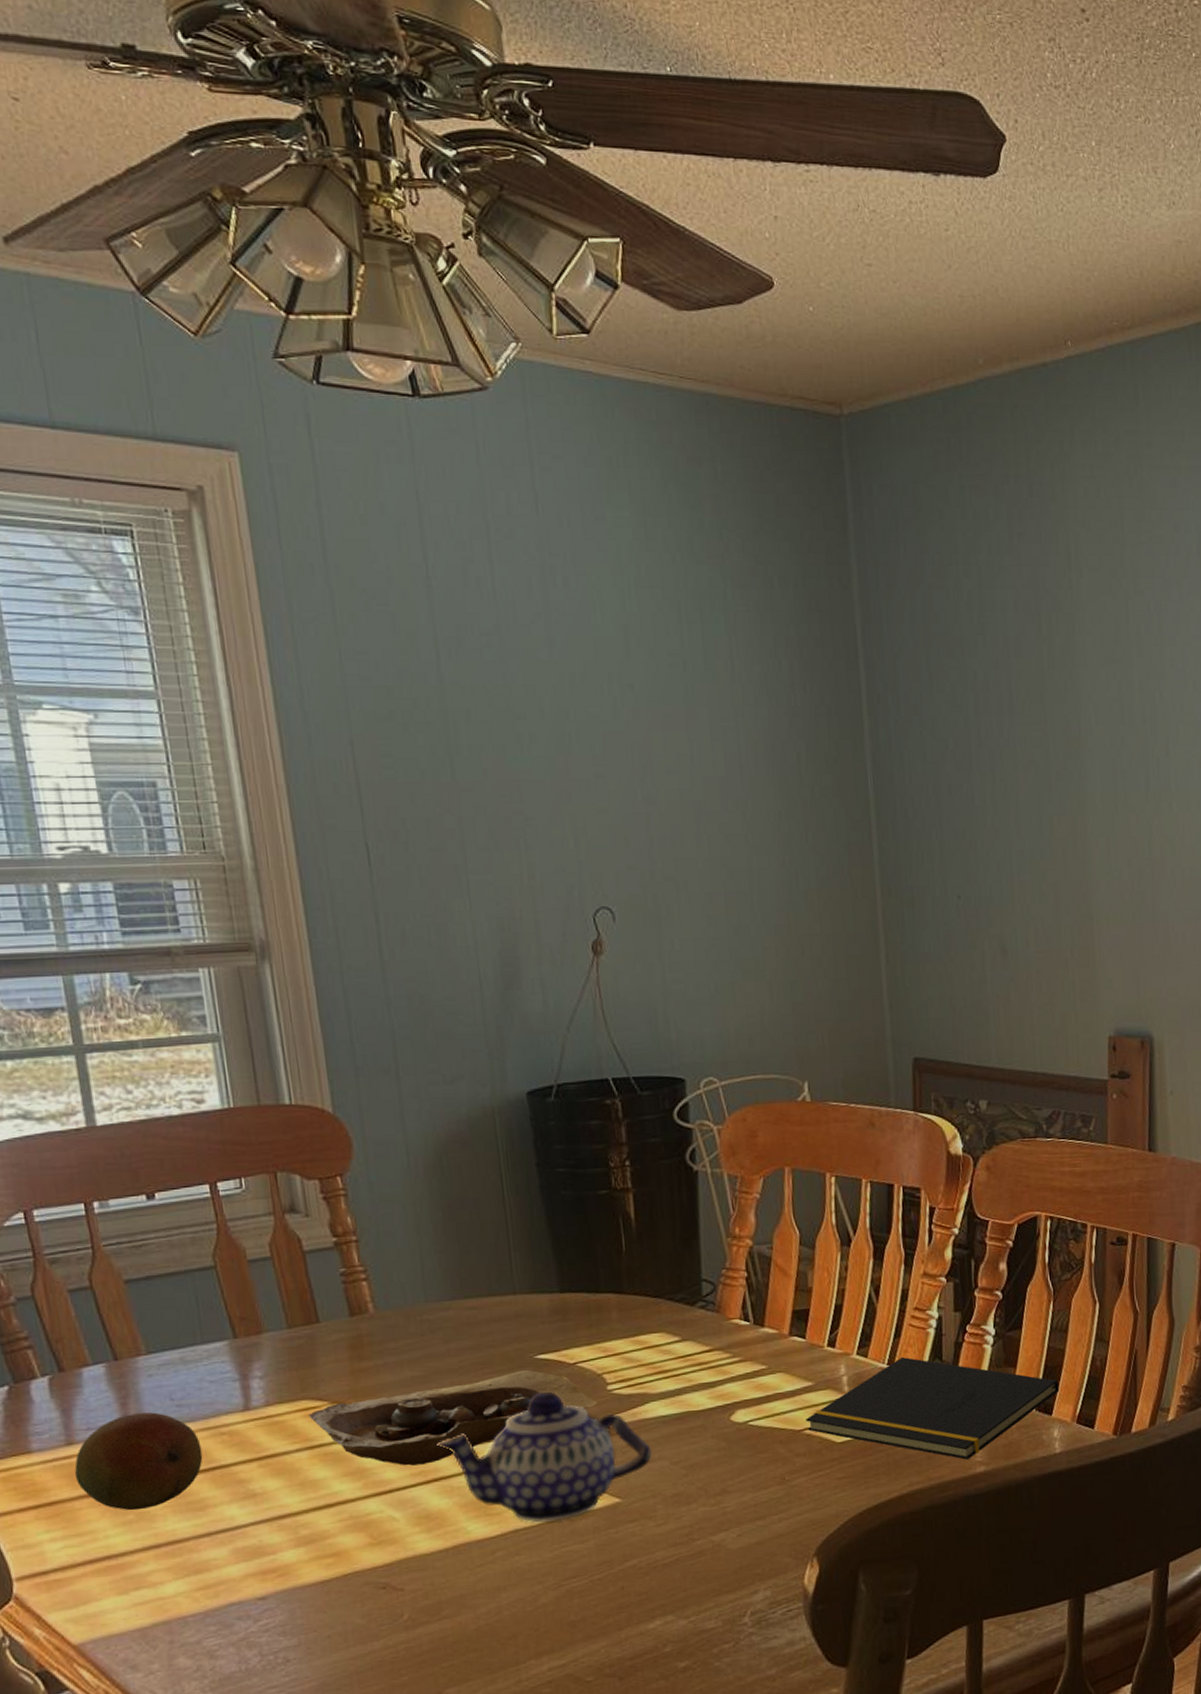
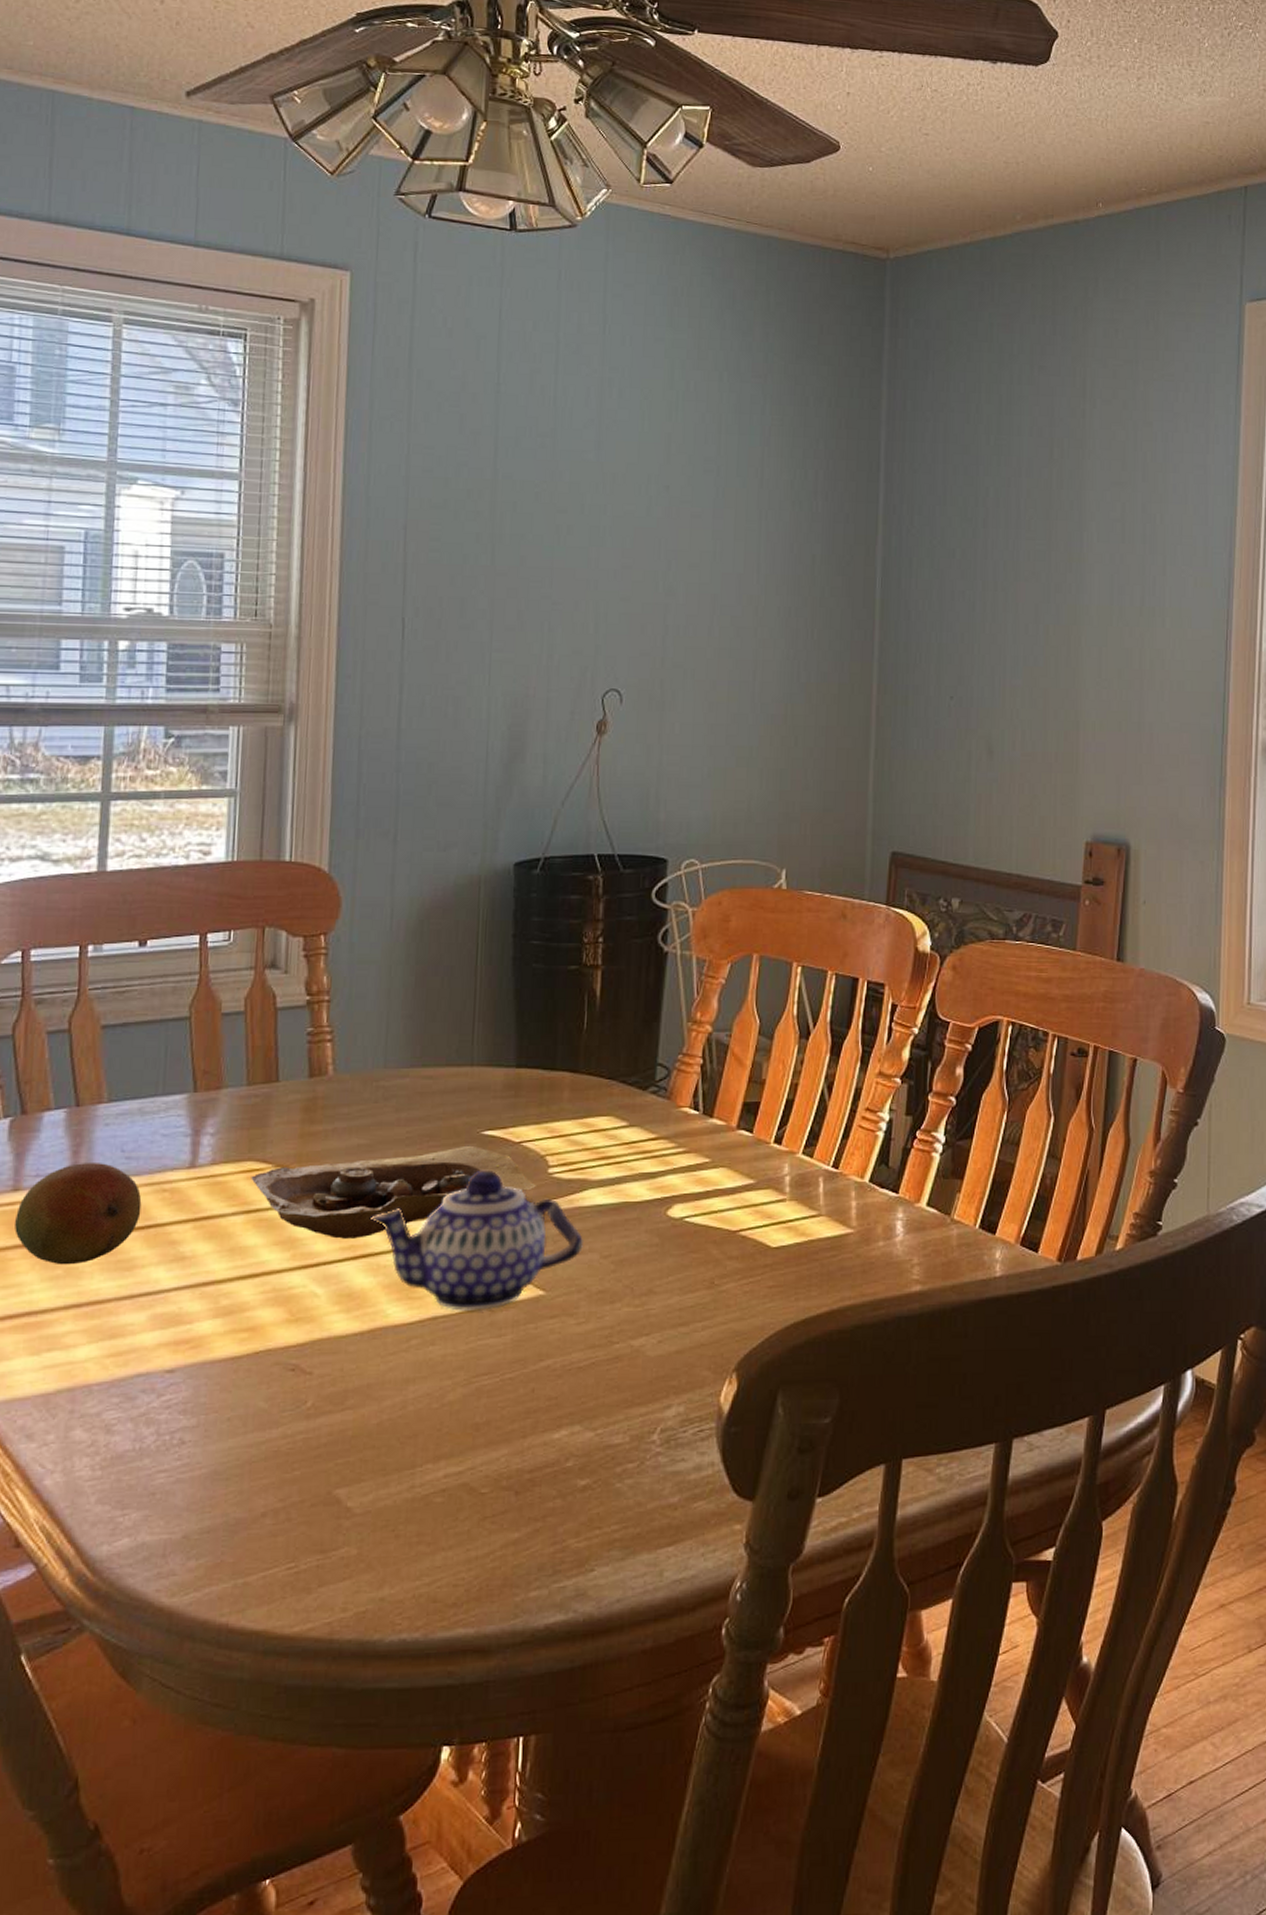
notepad: present [806,1356,1060,1460] -> none [743,1159,1006,1277]

